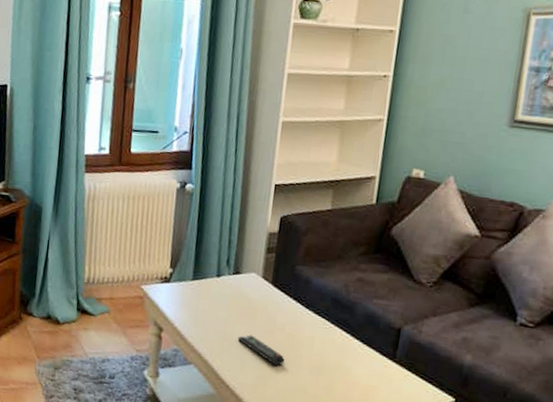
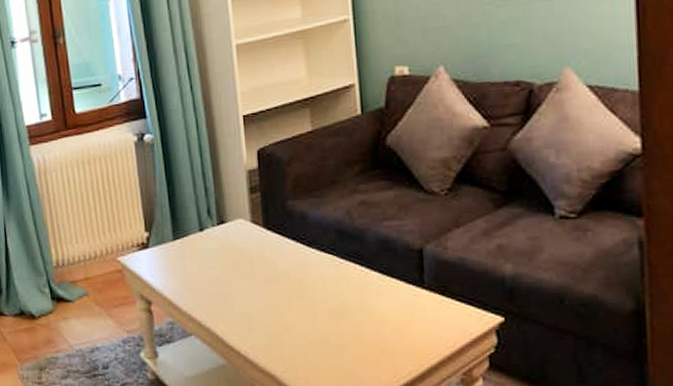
remote control: present [237,335,285,366] -> none [238,289,297,319]

